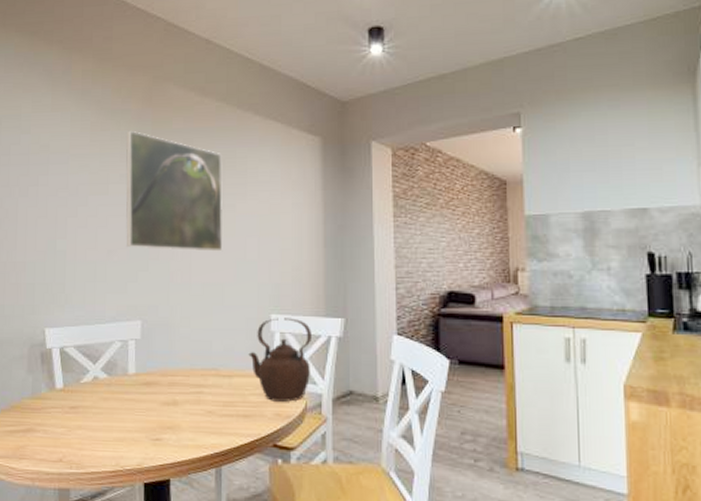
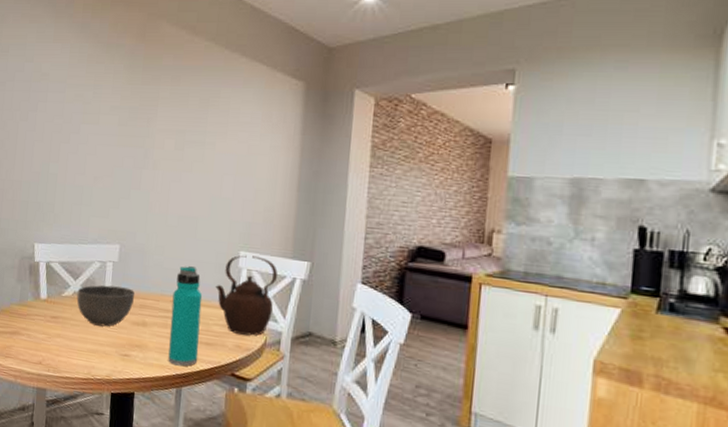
bowl: none [97,365,163,411] -> present [76,285,135,327]
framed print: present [125,130,223,252] -> none [112,64,208,187]
water bottle: none [203,336,236,444] -> present [168,266,203,367]

